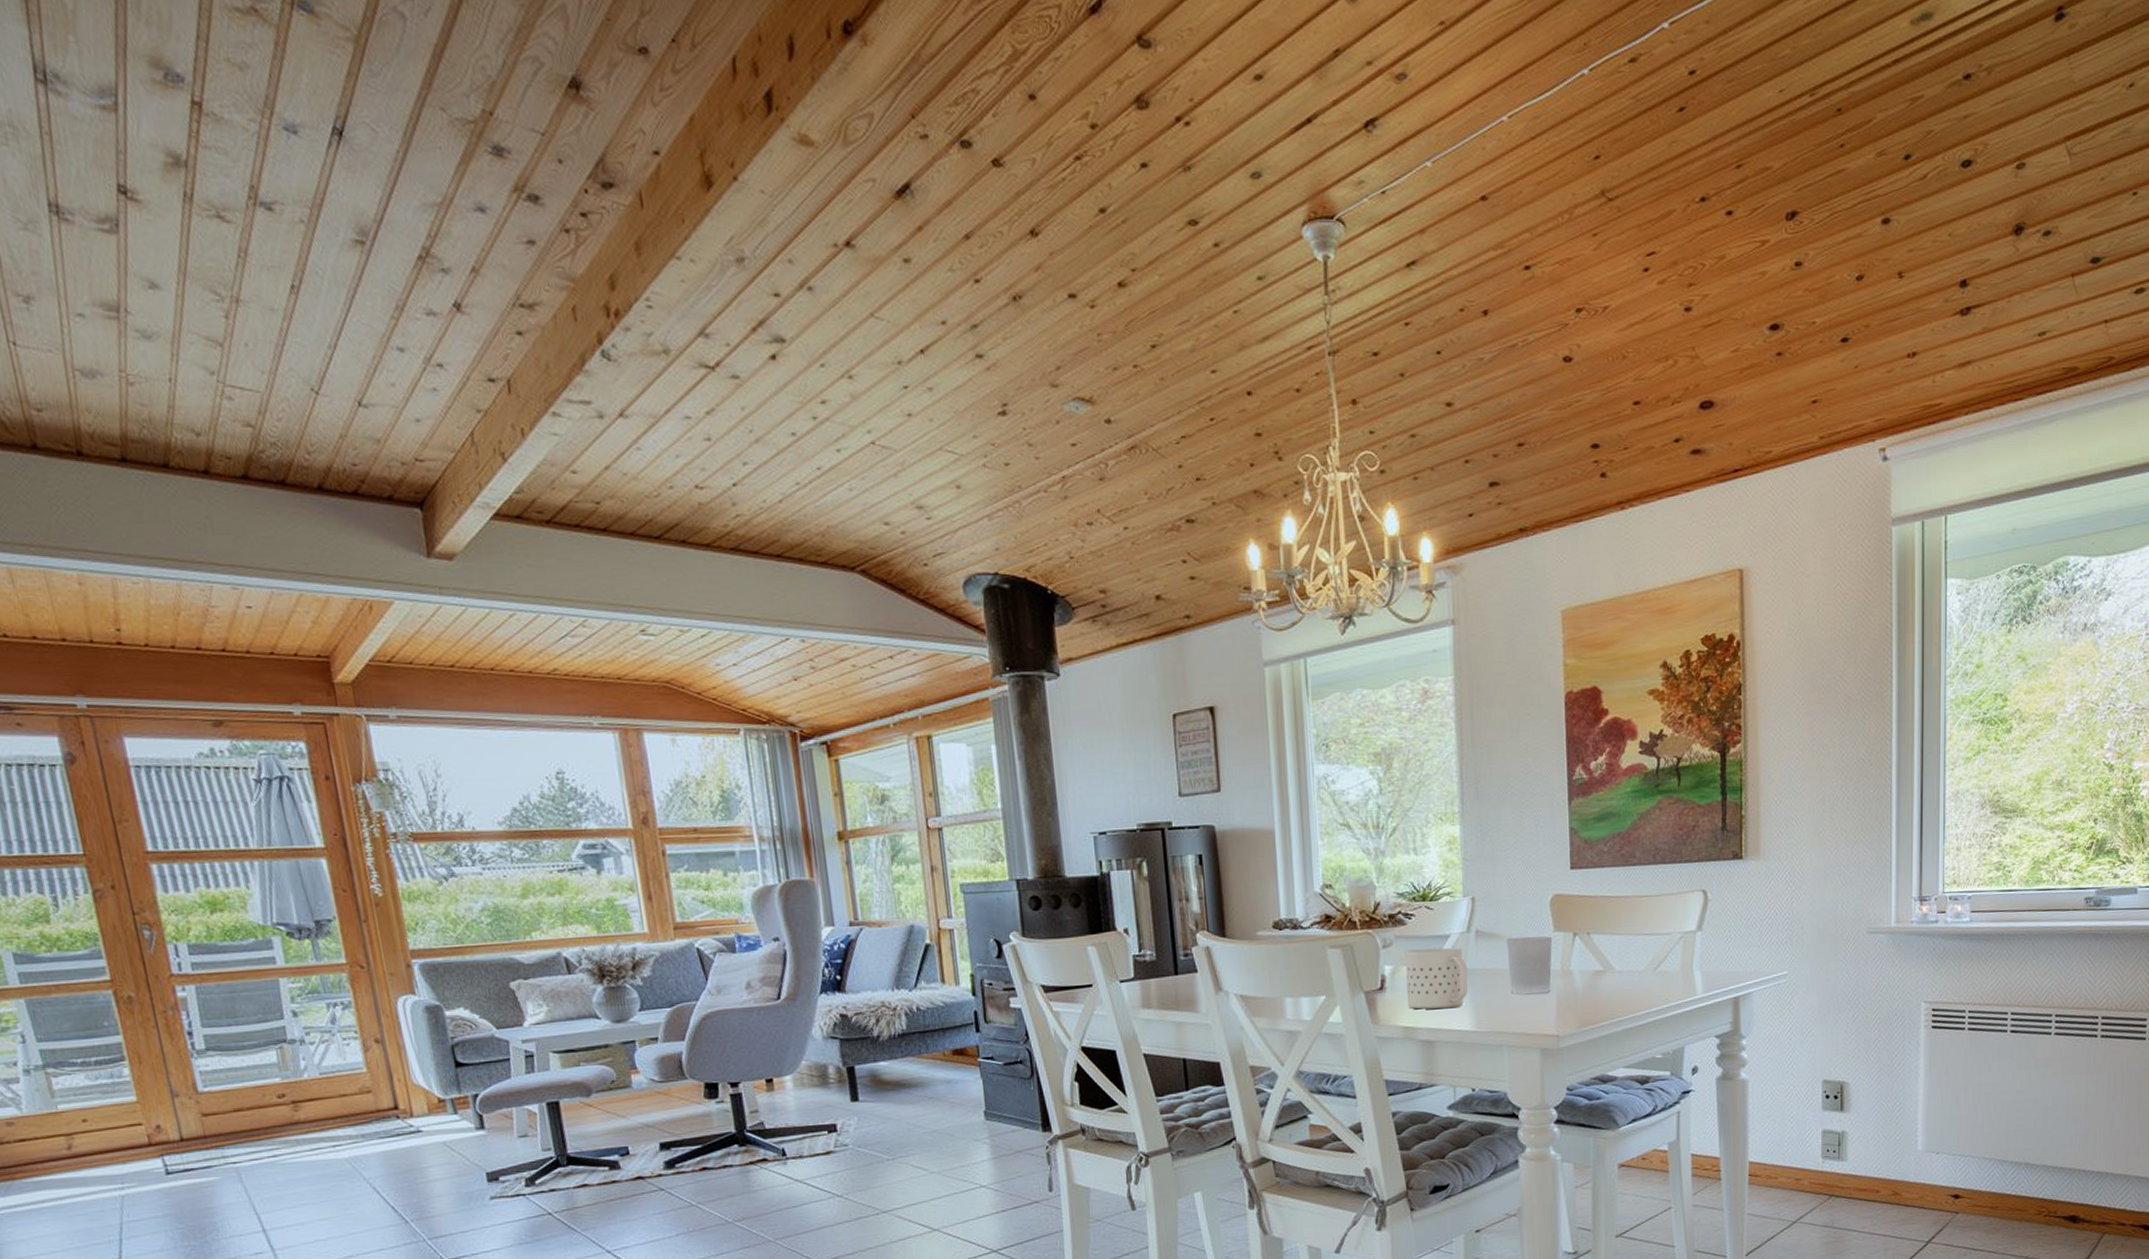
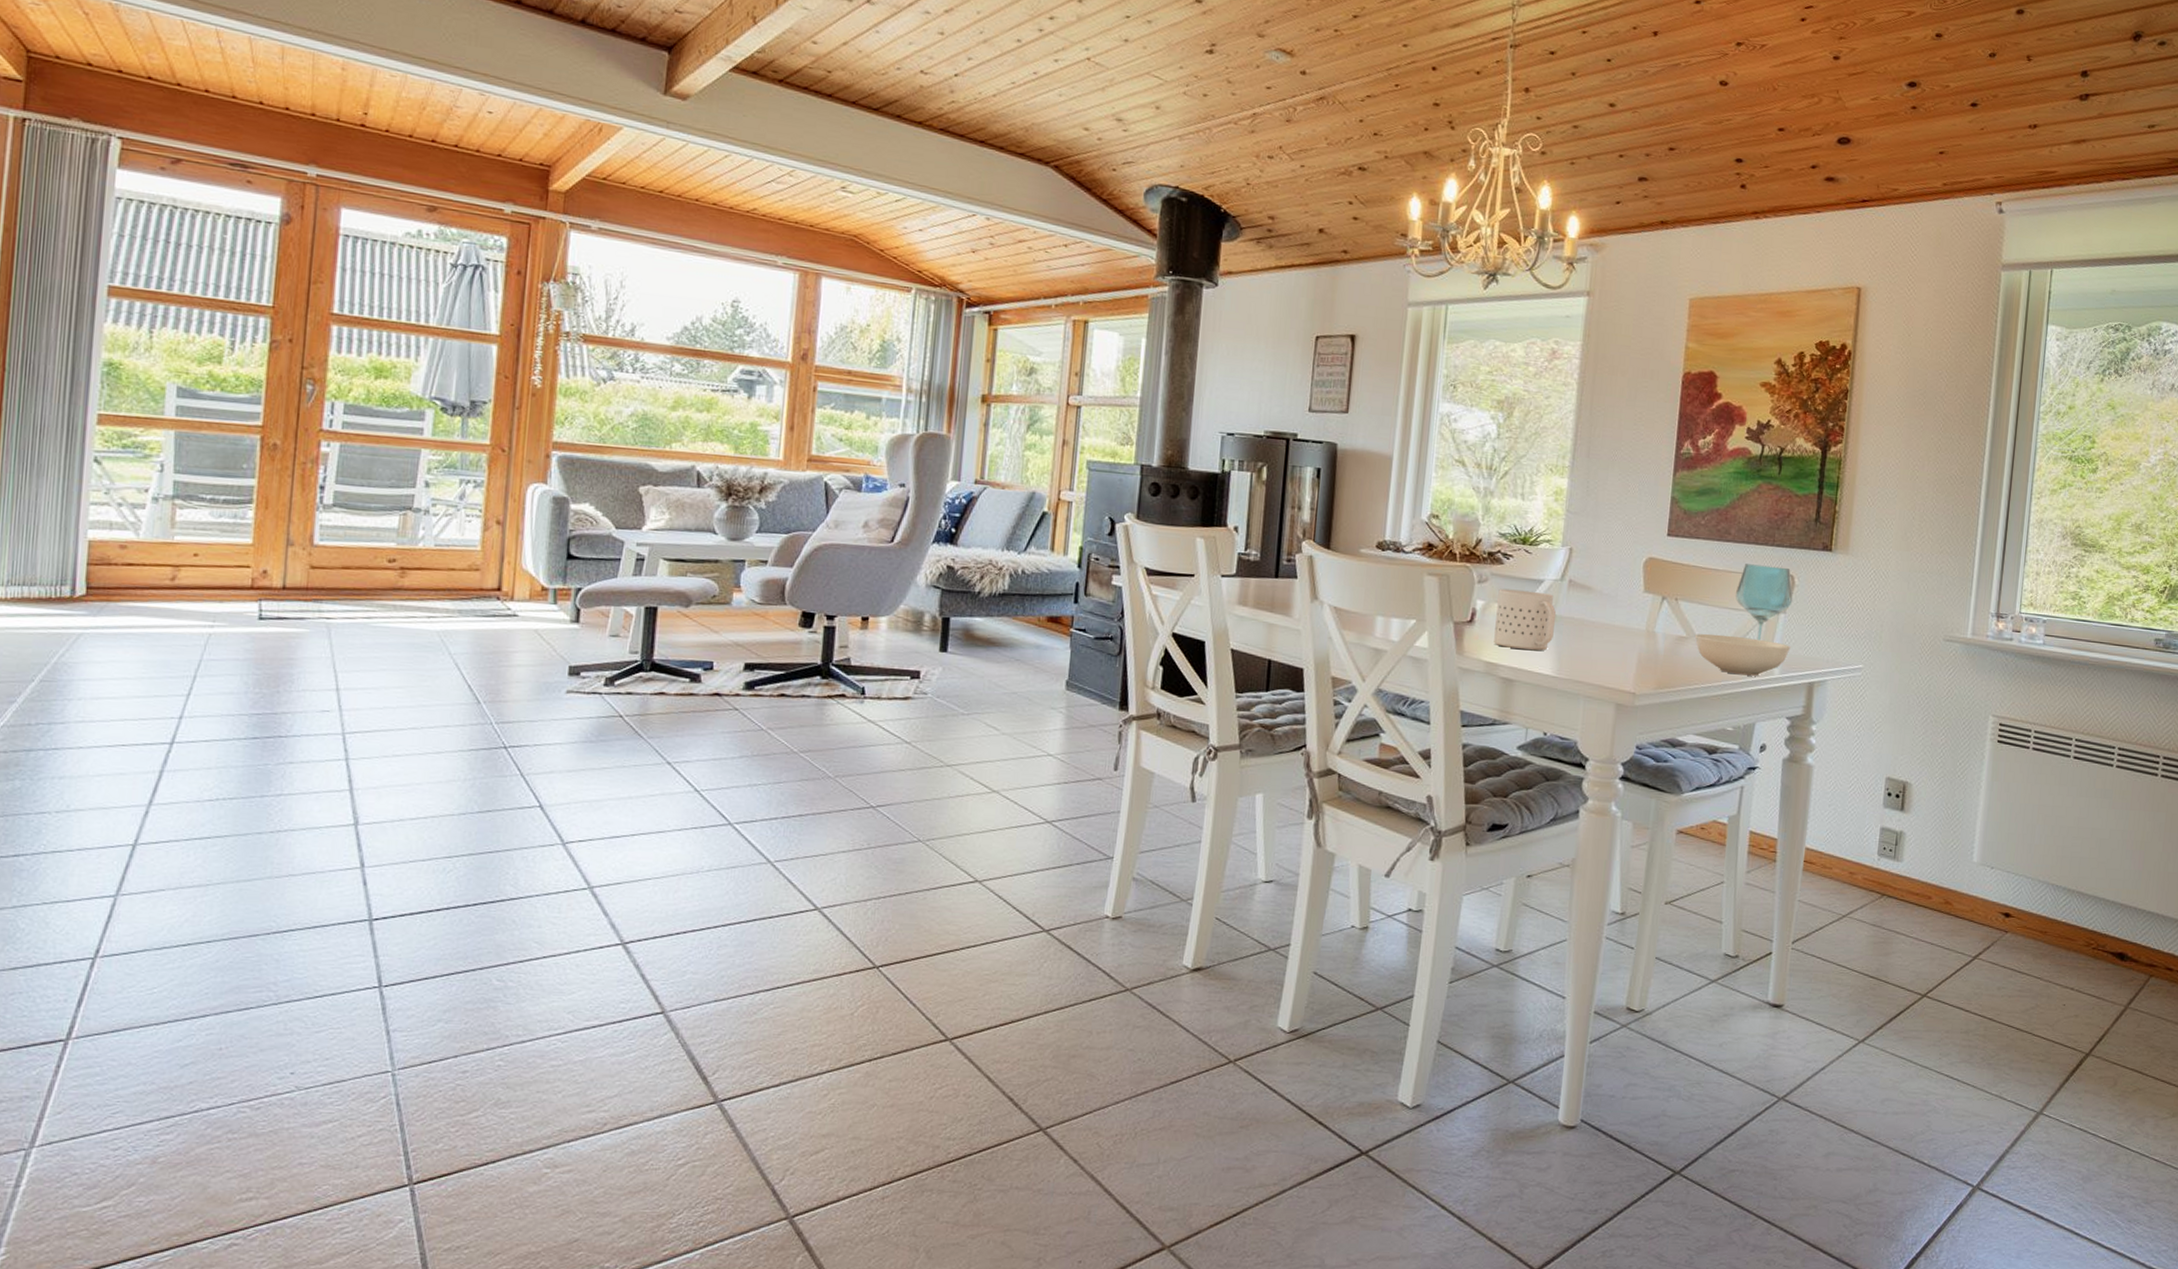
candle holder: present [1507,936,1553,996] -> none [1594,591,1642,651]
bowl: none [1611,961,1711,1001] -> present [1694,633,1791,676]
wine glass: none [1648,883,1708,989] -> present [1735,564,1793,669]

